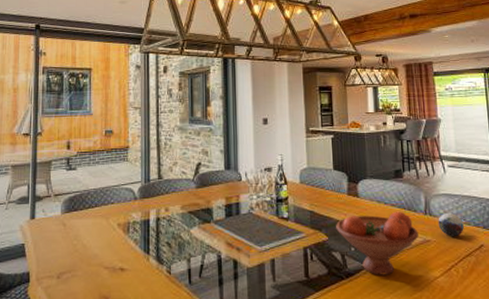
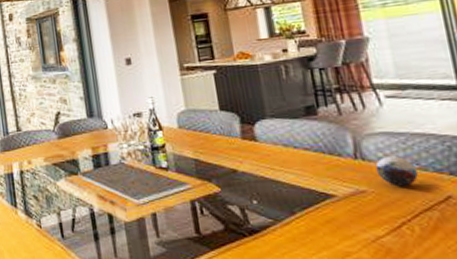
fruit bowl: present [336,211,420,275] -> none [229,156,349,233]

